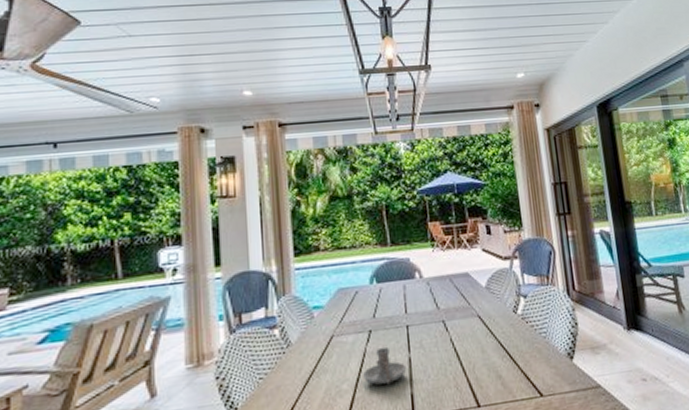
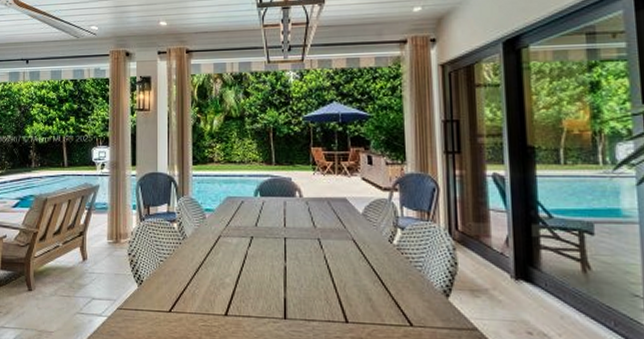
candle holder: present [363,347,407,385] -> none [244,252,282,286]

